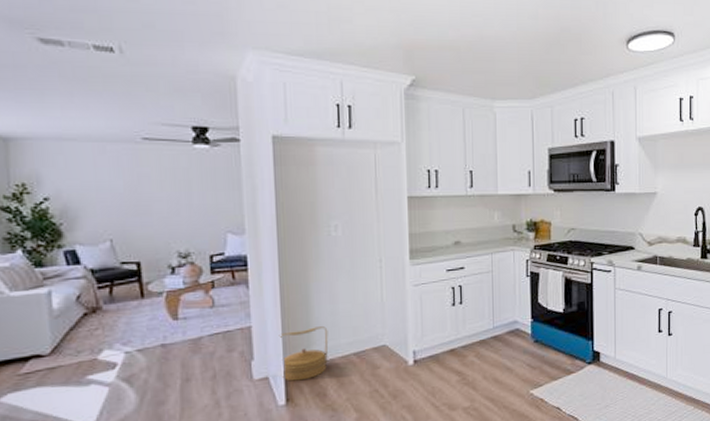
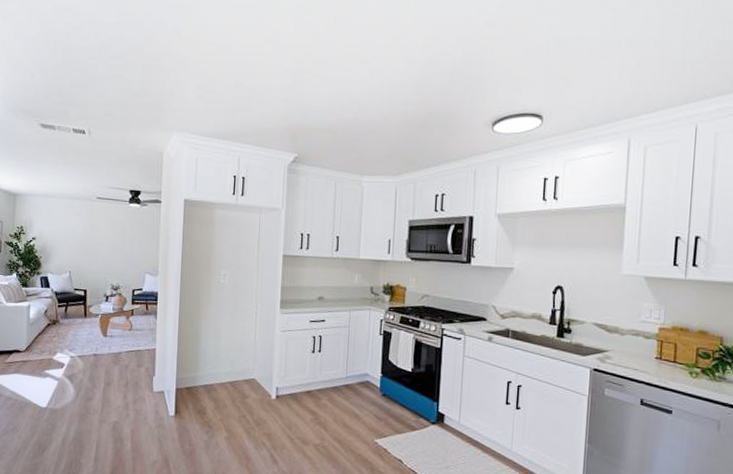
basket: present [279,326,329,381] -> none [174,356,211,398]

